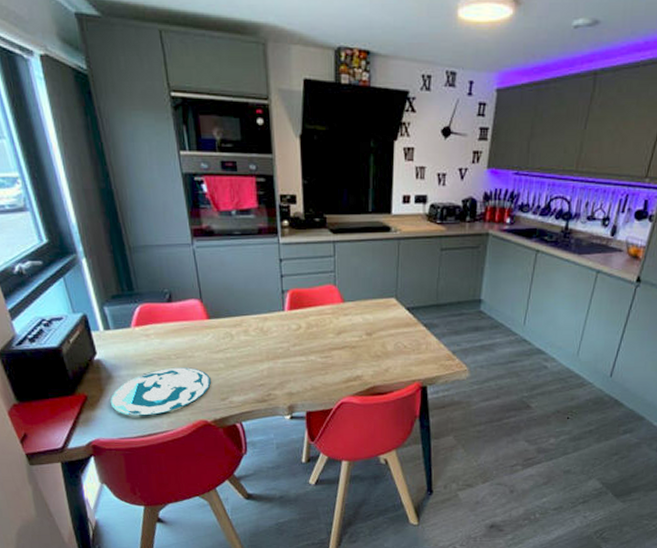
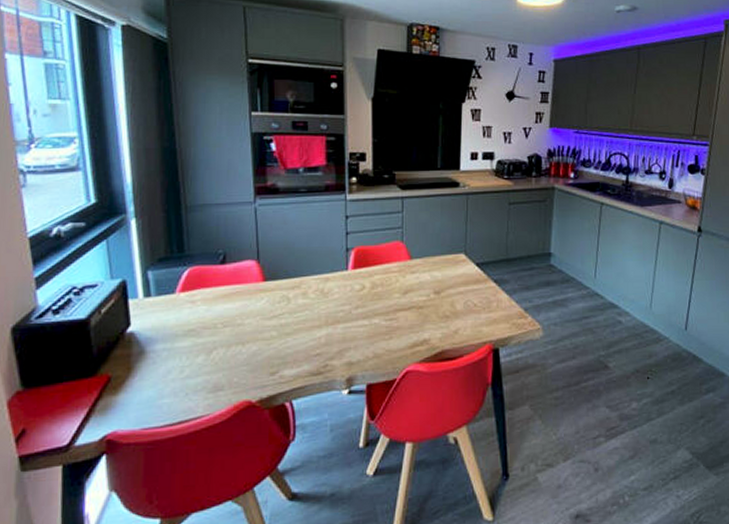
plate: present [110,367,211,416] -> none [137,337,260,399]

